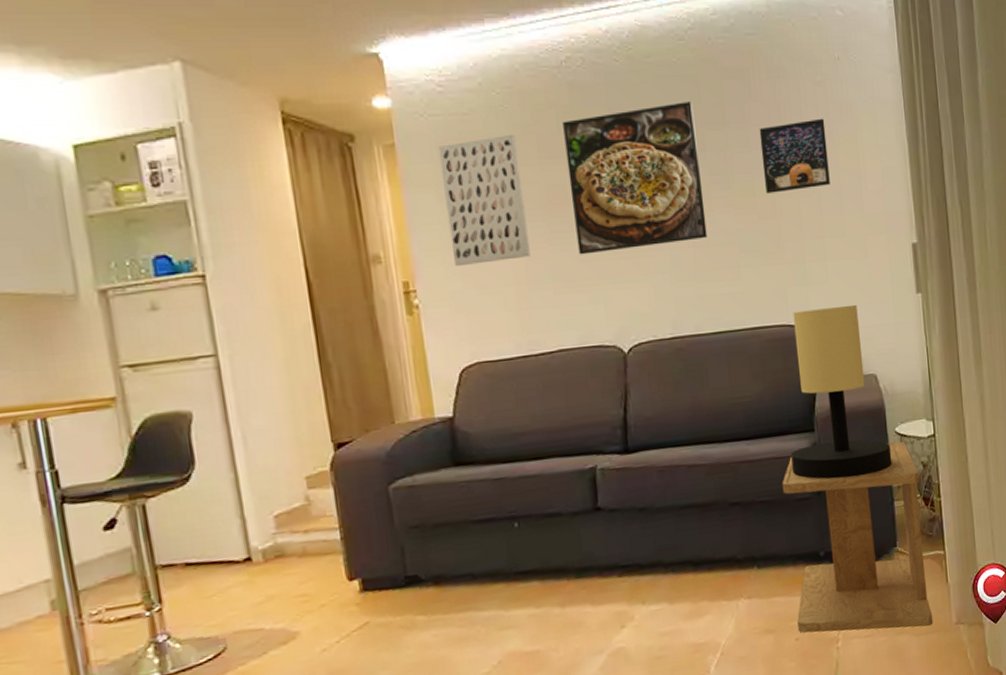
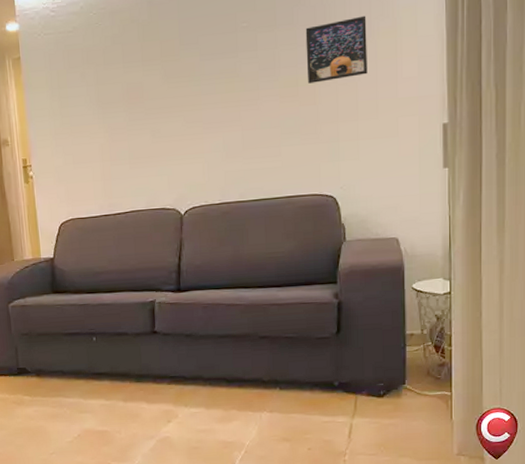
wall art: present [438,135,531,267] -> none [50,46,113,148]
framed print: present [563,100,708,255] -> none [142,8,254,138]
side table: present [782,441,934,634] -> none [305,296,435,454]
table lamp: present [791,304,892,479] -> none [315,177,407,324]

